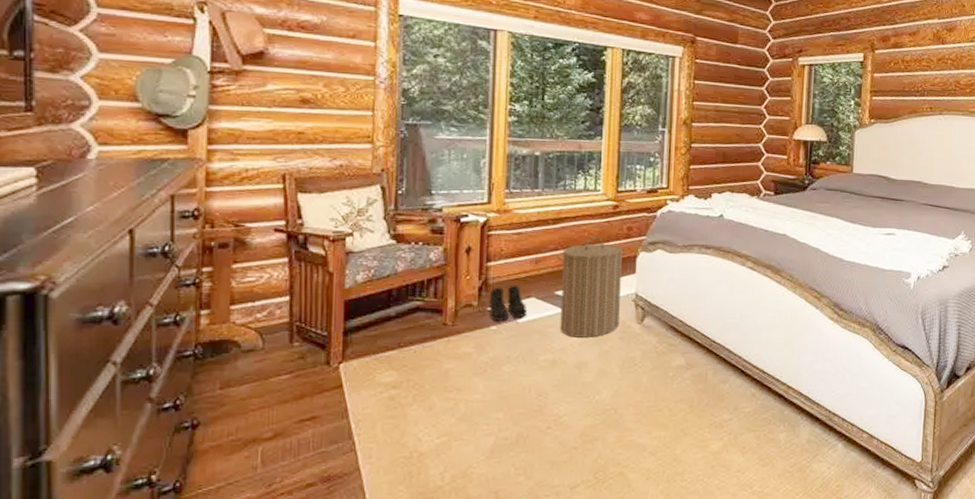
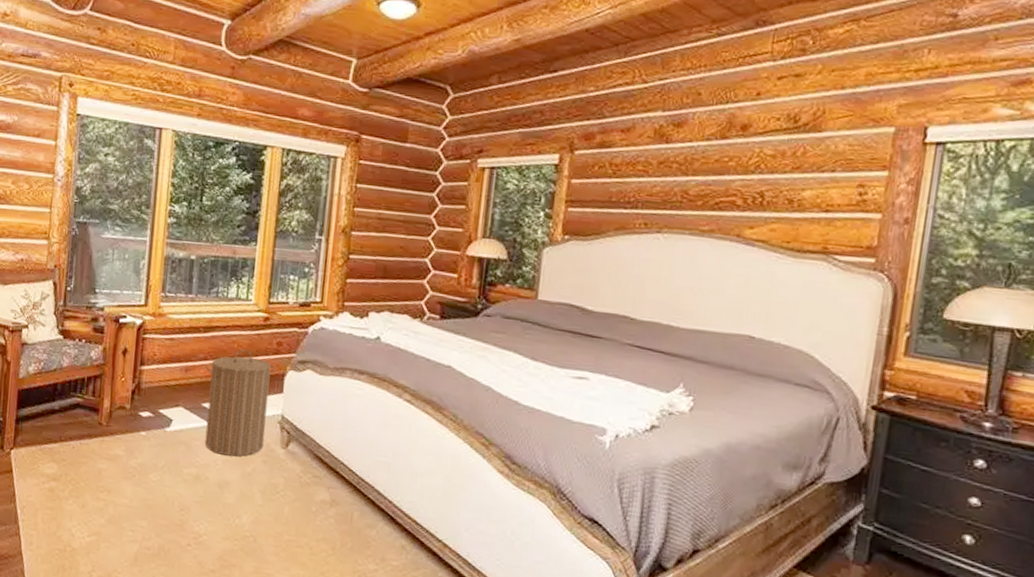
boots: present [488,285,526,321] -> none [139,391,175,427]

